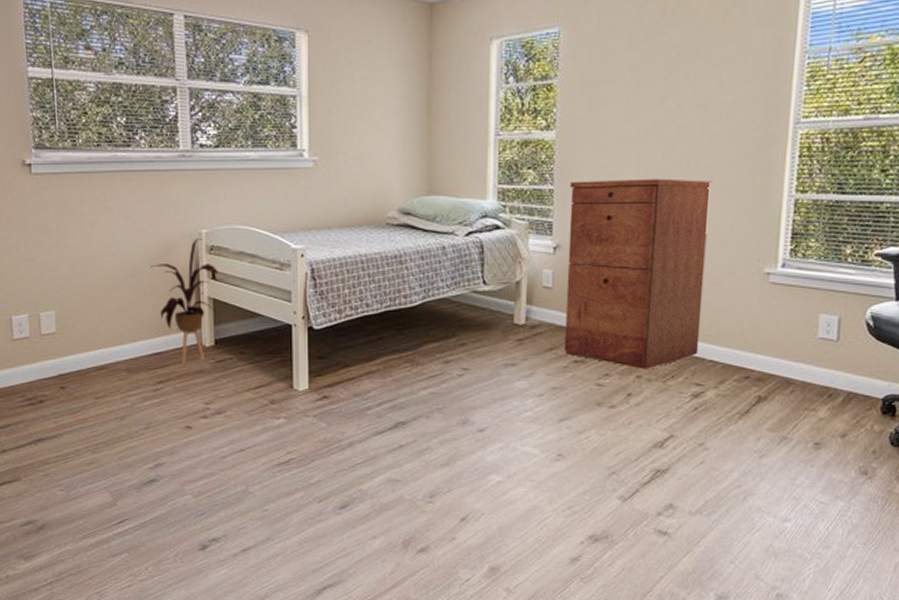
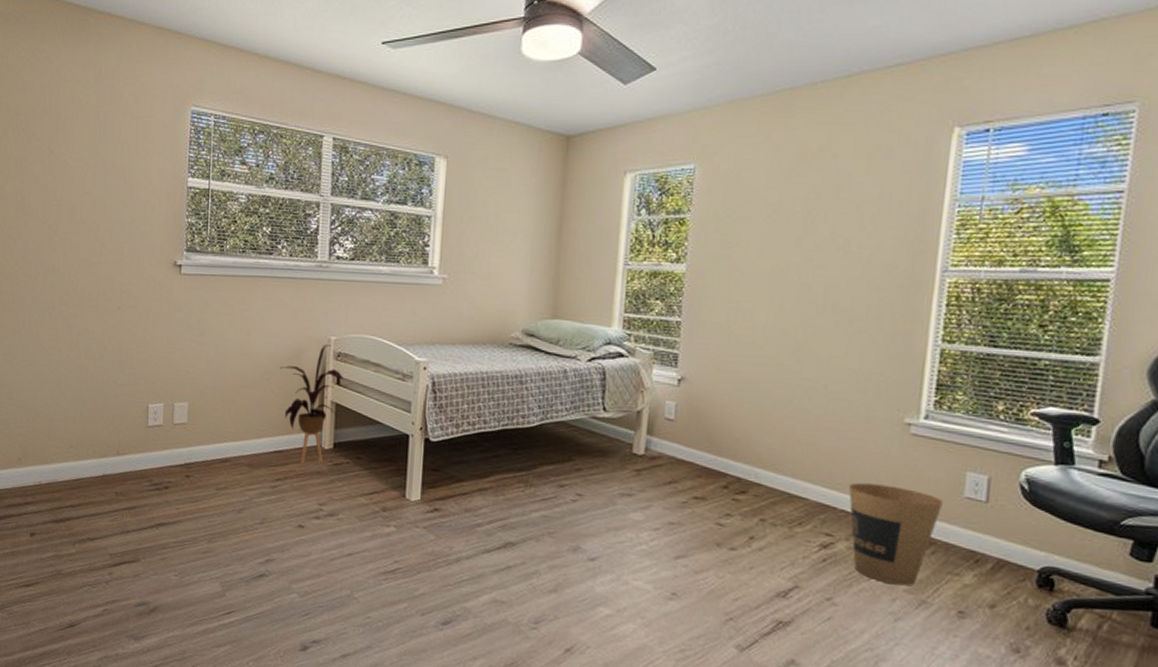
filing cabinet: present [564,178,712,369] -> none [684,314,850,513]
trash can: none [715,333,799,425] -> present [848,482,943,586]

